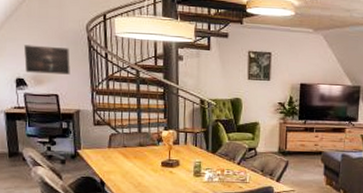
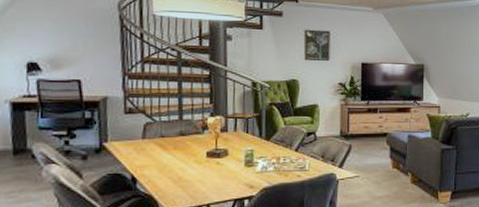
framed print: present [23,44,70,75] -> none [38,24,98,57]

